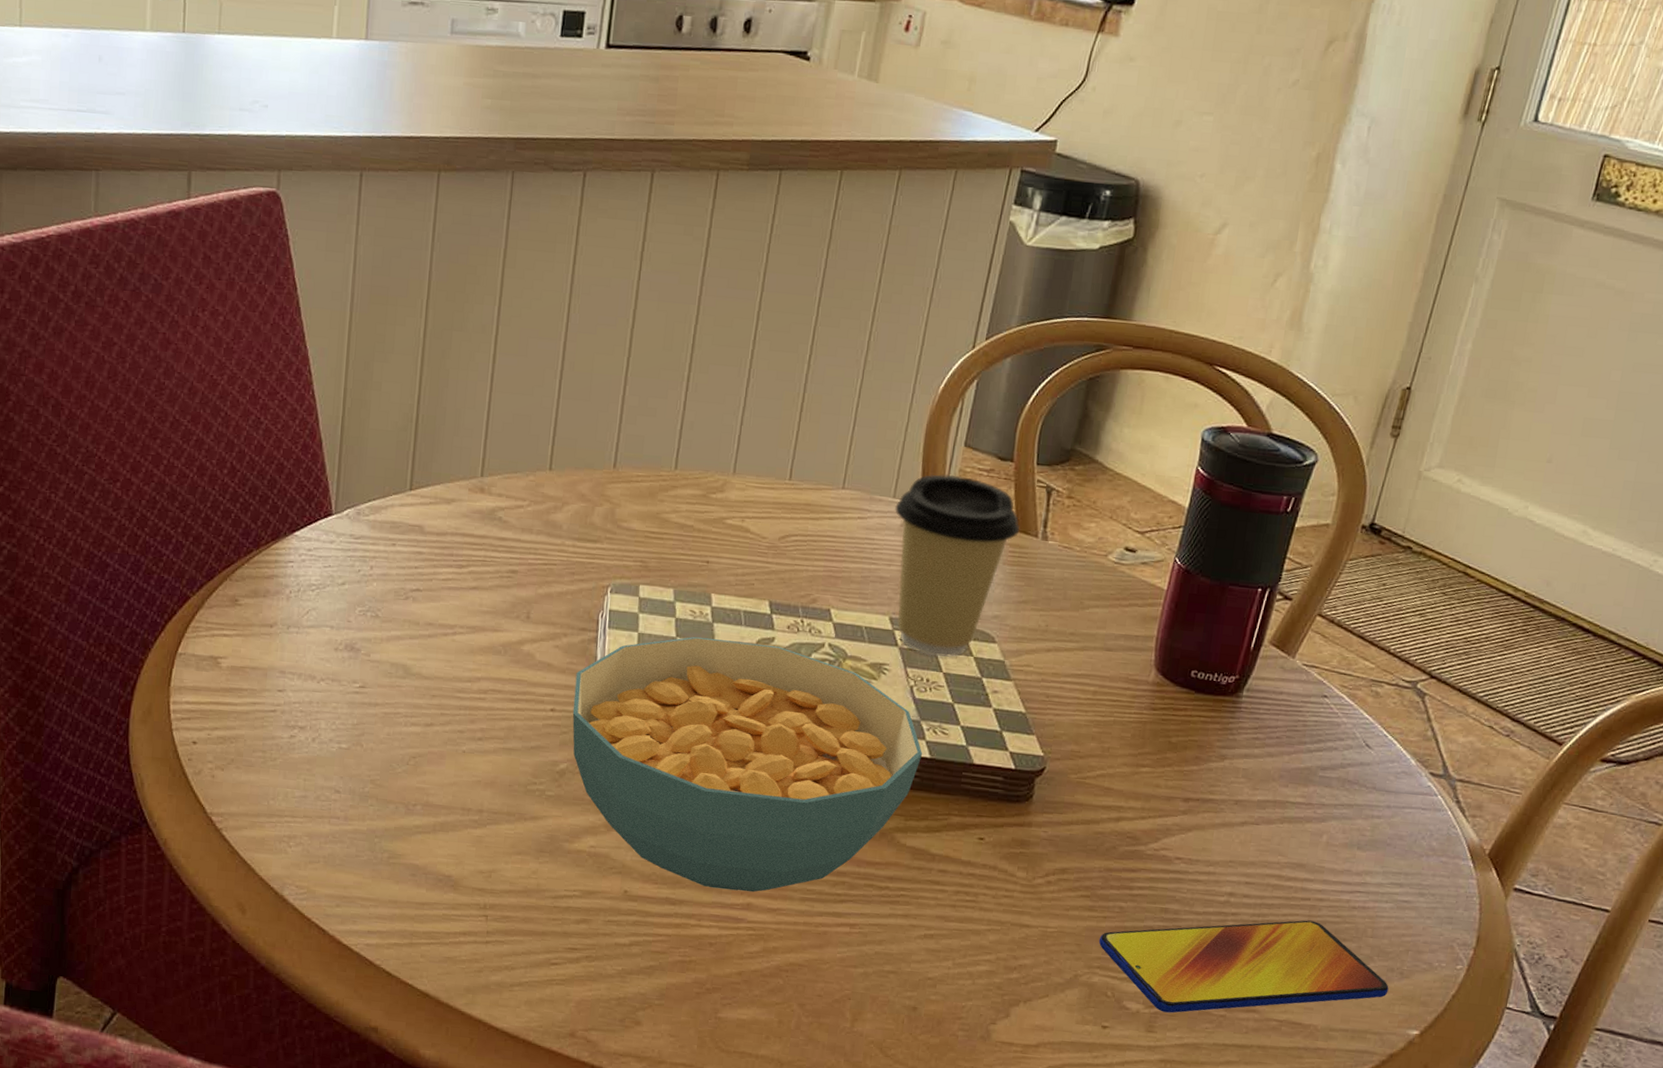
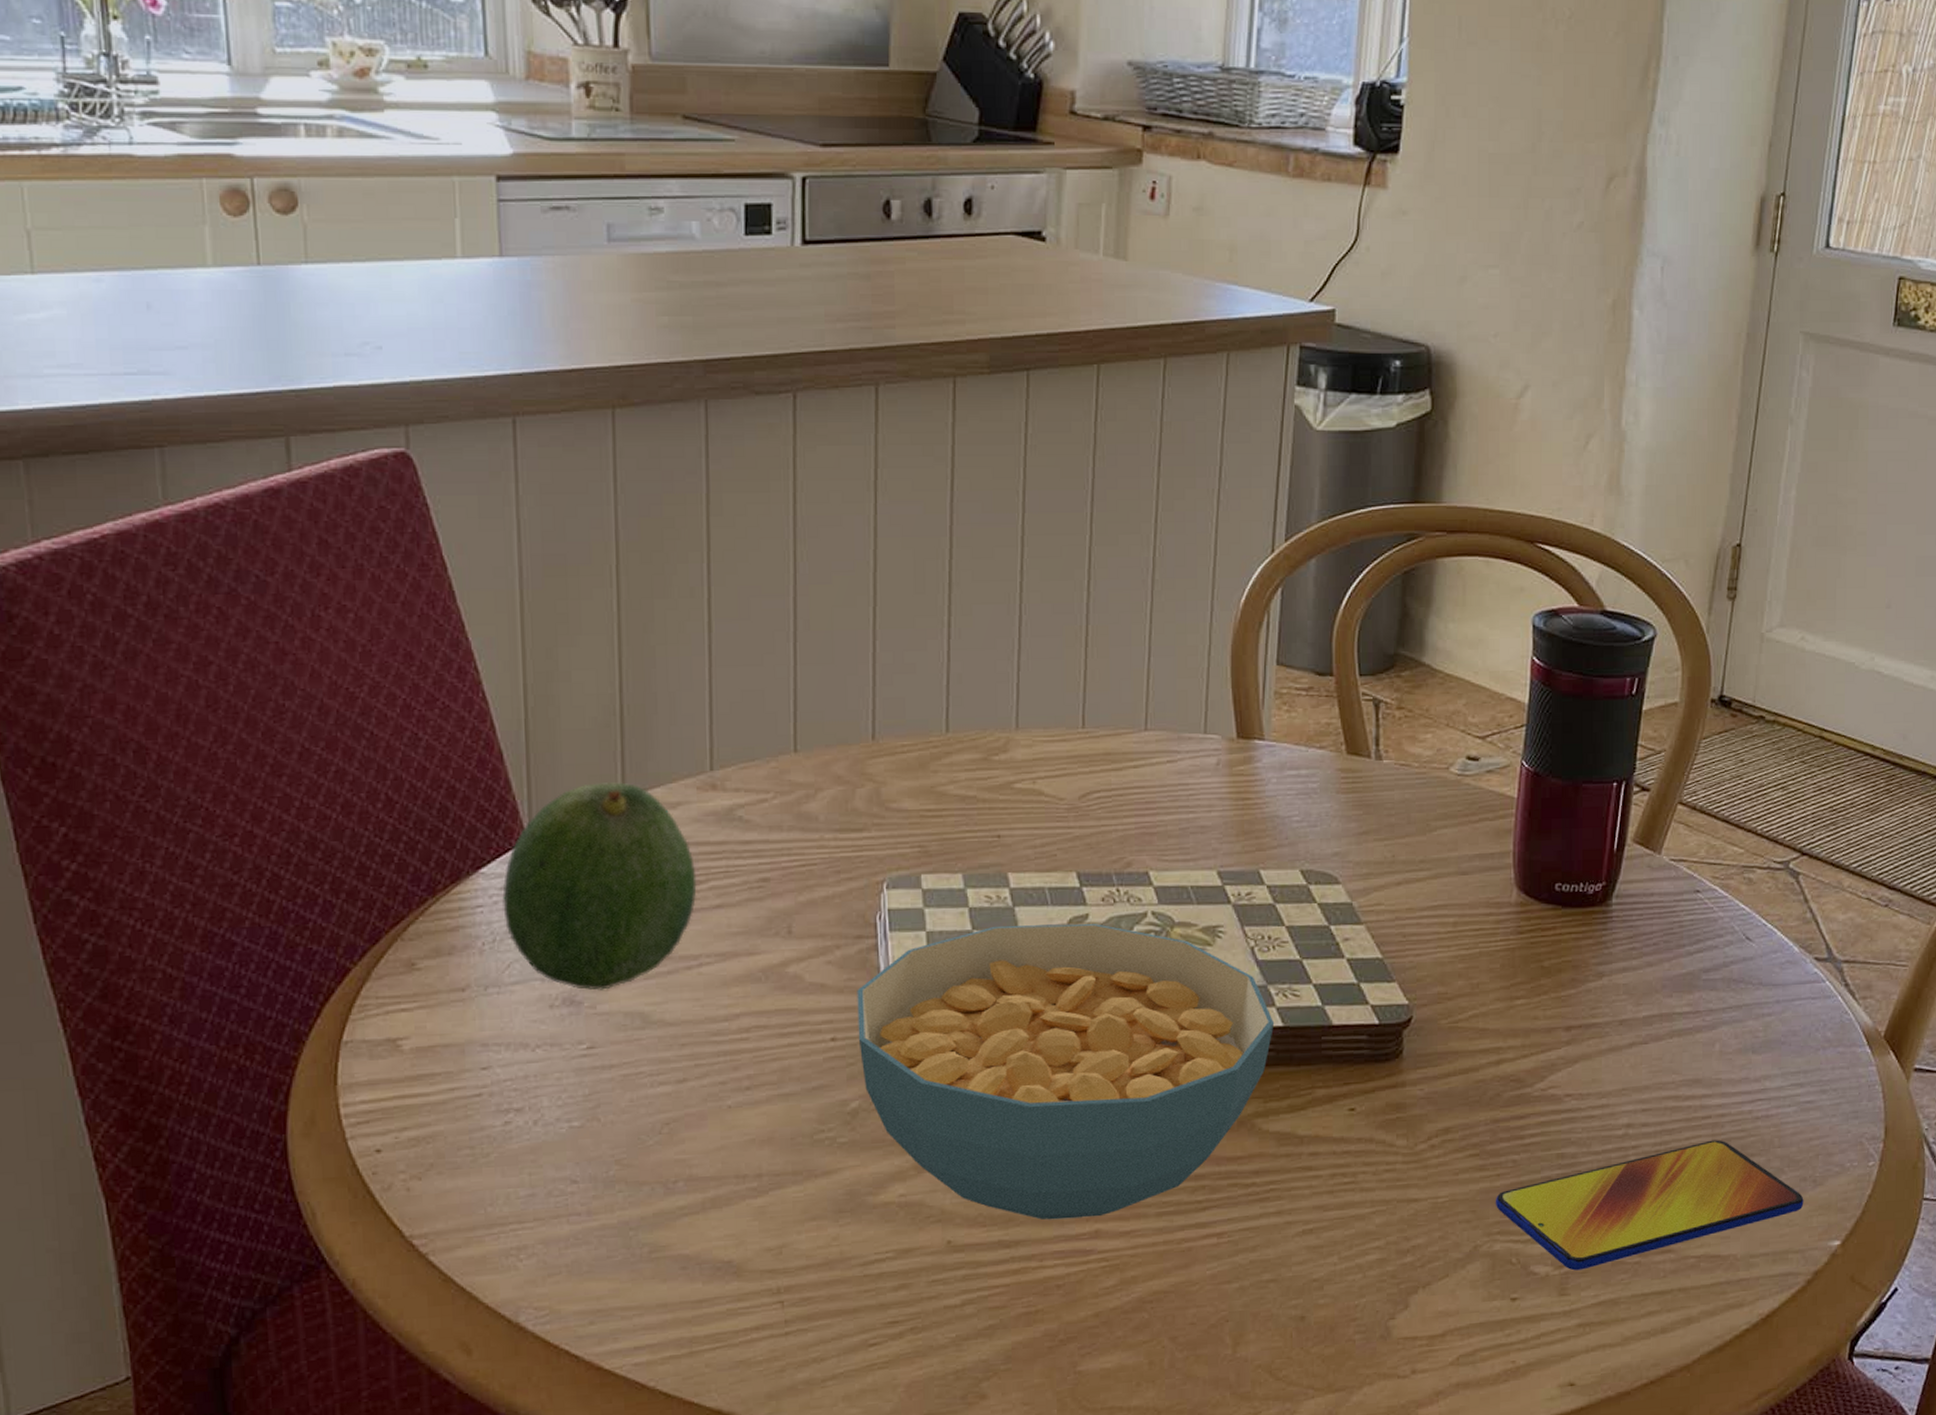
fruit: none [308,475,460,643] -> present [502,782,697,990]
coffee cup: present [895,474,1020,657] -> none [1208,698,1350,909]

